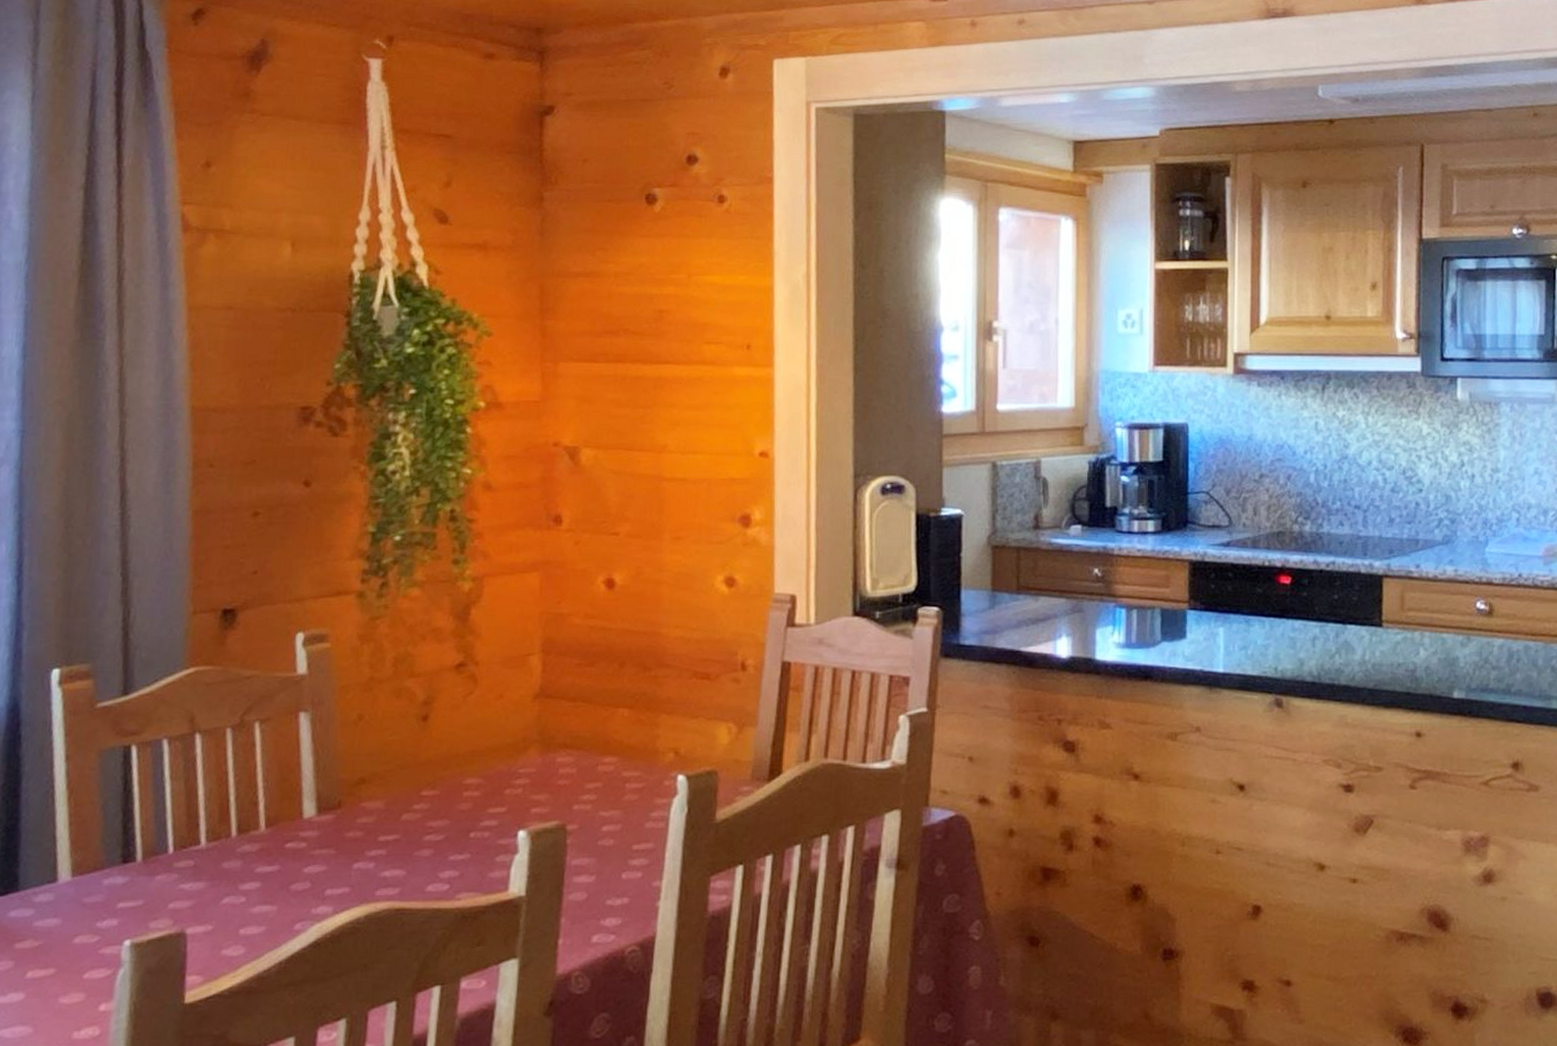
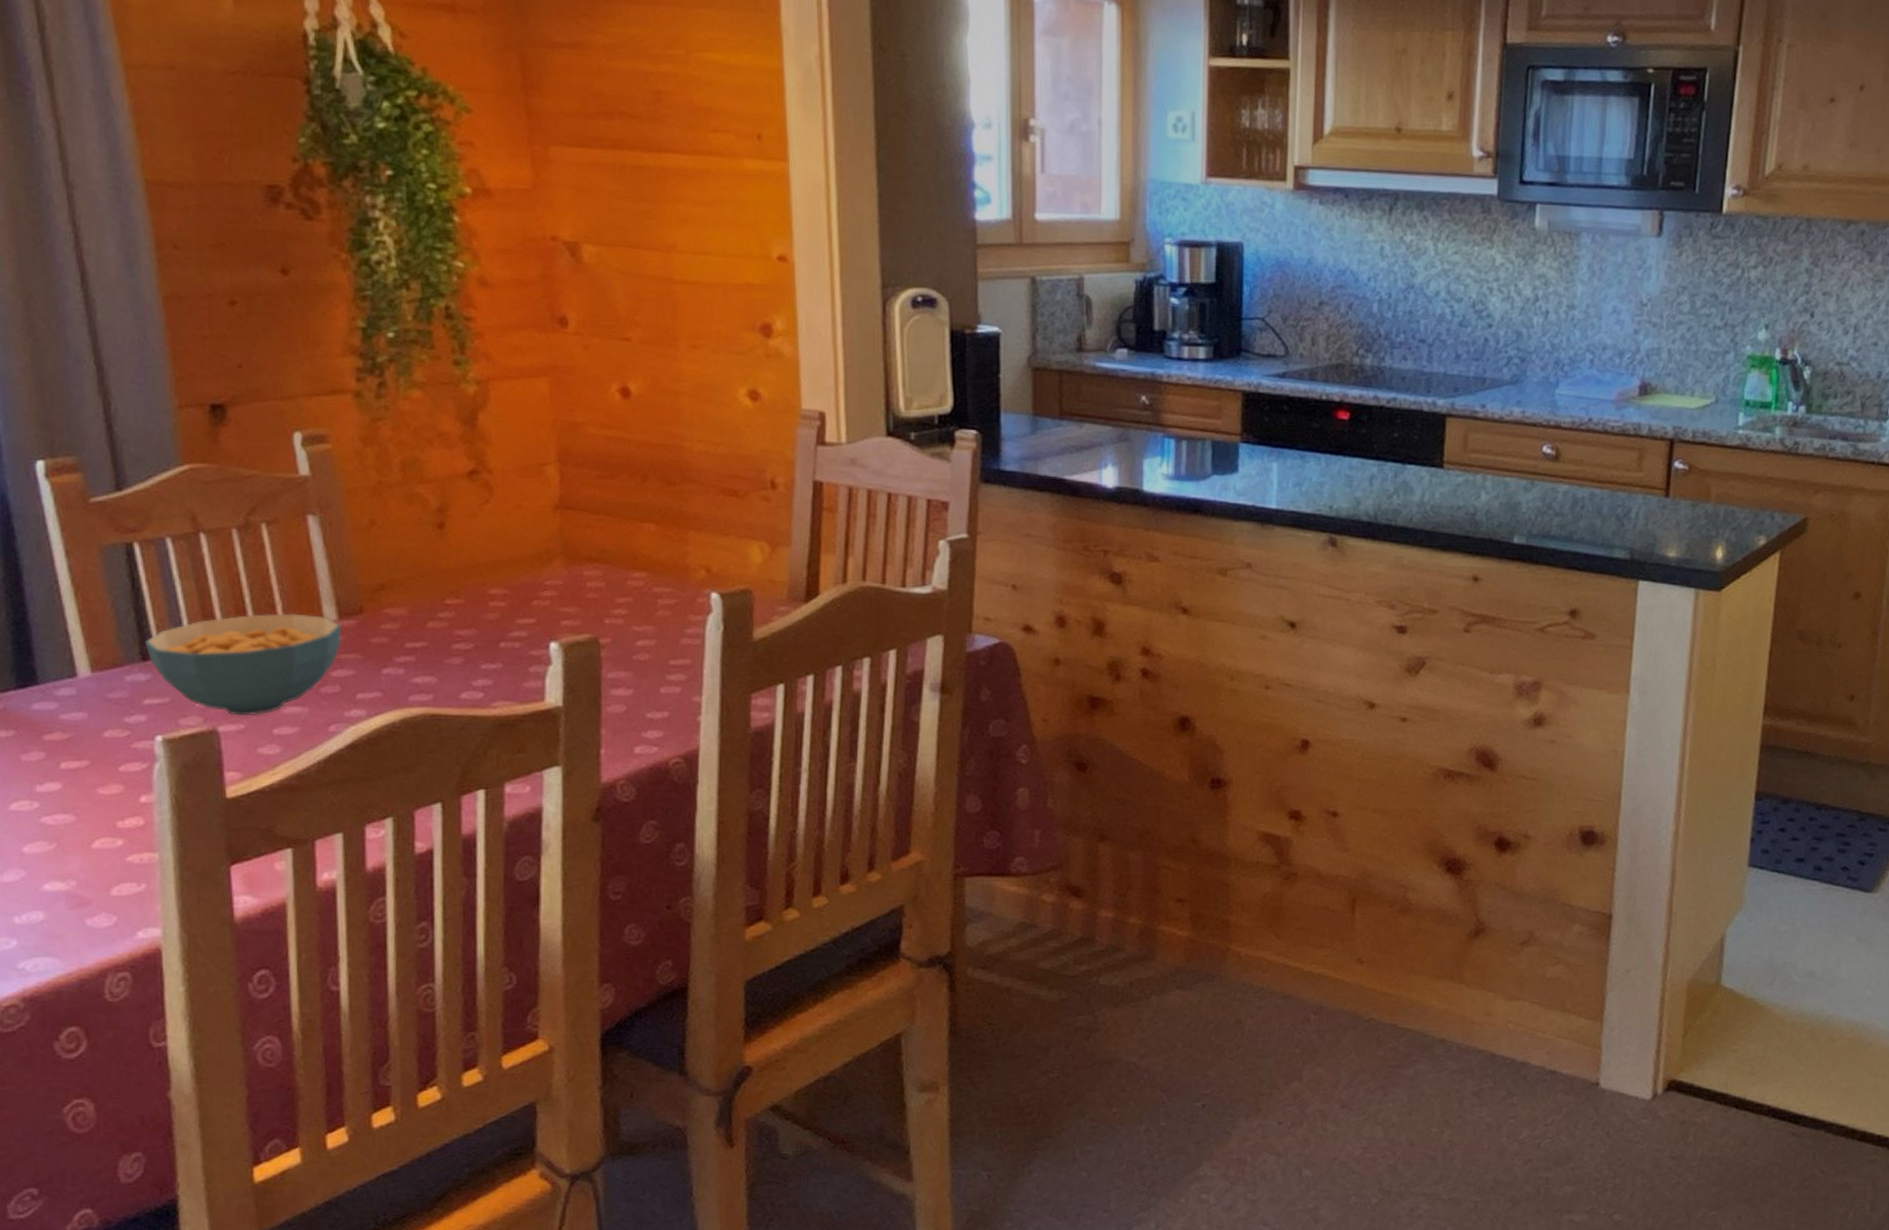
cereal bowl: none [127,810,319,917] -> present [144,613,342,716]

